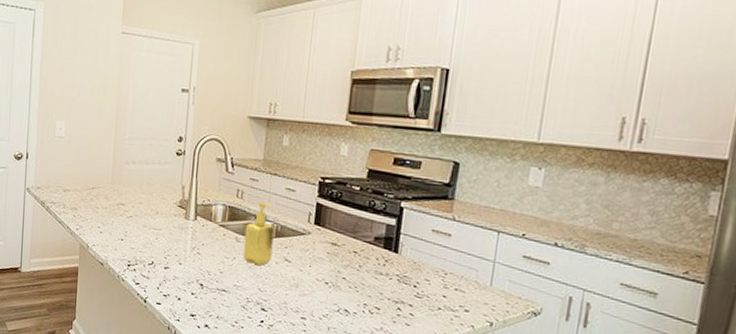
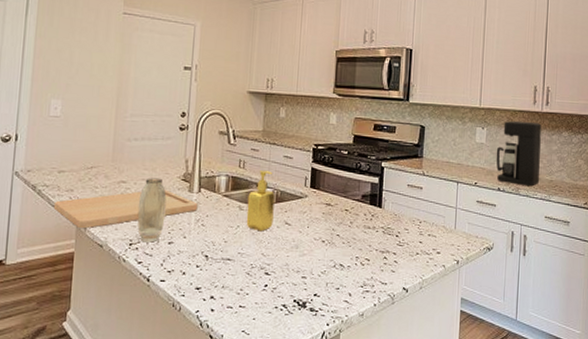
cutting board: none [60,214,194,247] -> present [53,189,198,229]
vase: none [135,202,163,266] -> present [137,178,167,243]
coffee maker: none [554,160,628,245] -> present [496,120,542,187]

